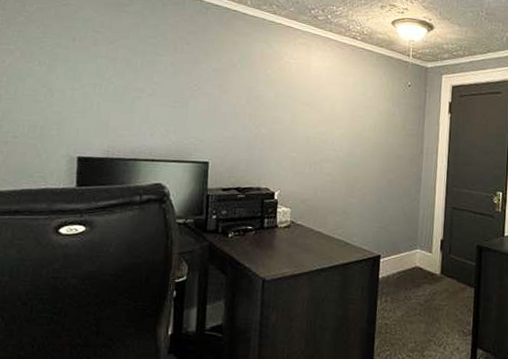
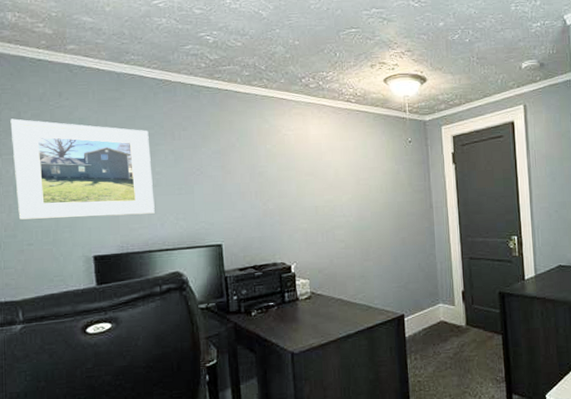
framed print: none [8,9,152,123] -> present [10,118,155,220]

